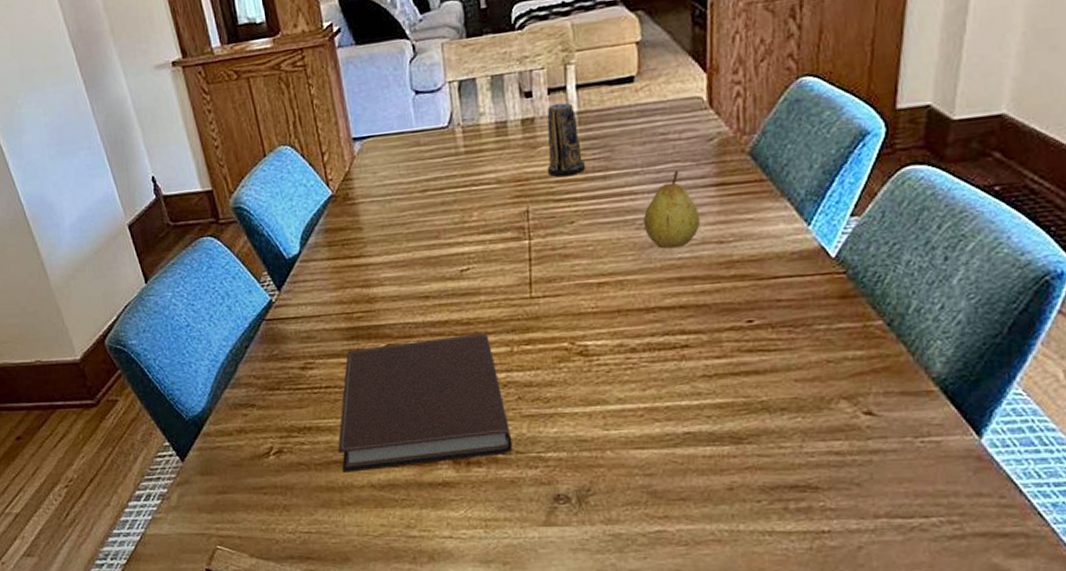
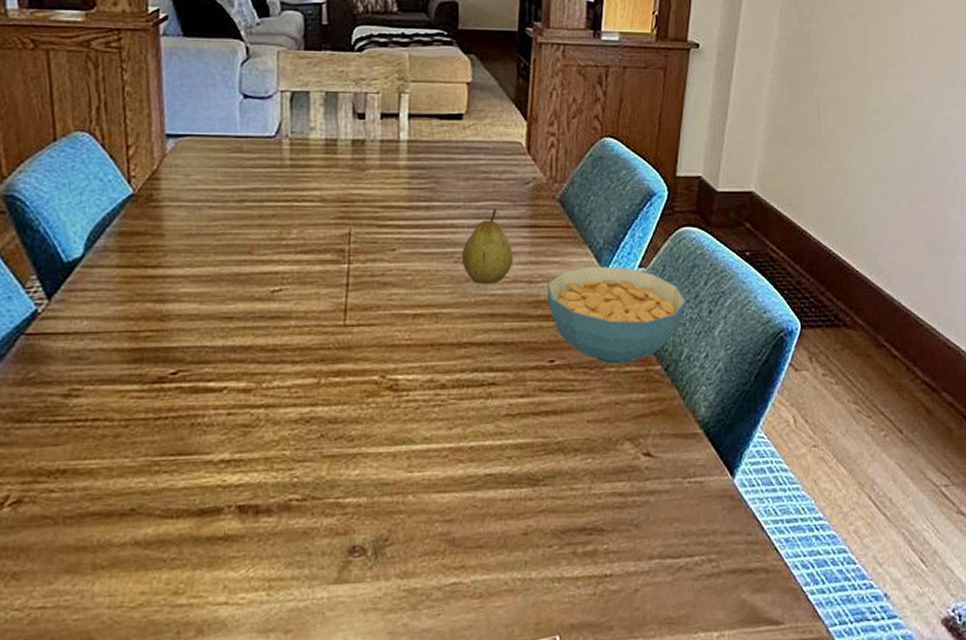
notebook: present [338,333,513,473] -> none [98,362,309,527]
candle: present [547,102,586,178] -> none [373,129,412,203]
cereal bowl: none [740,217,914,322] -> present [547,266,687,364]

